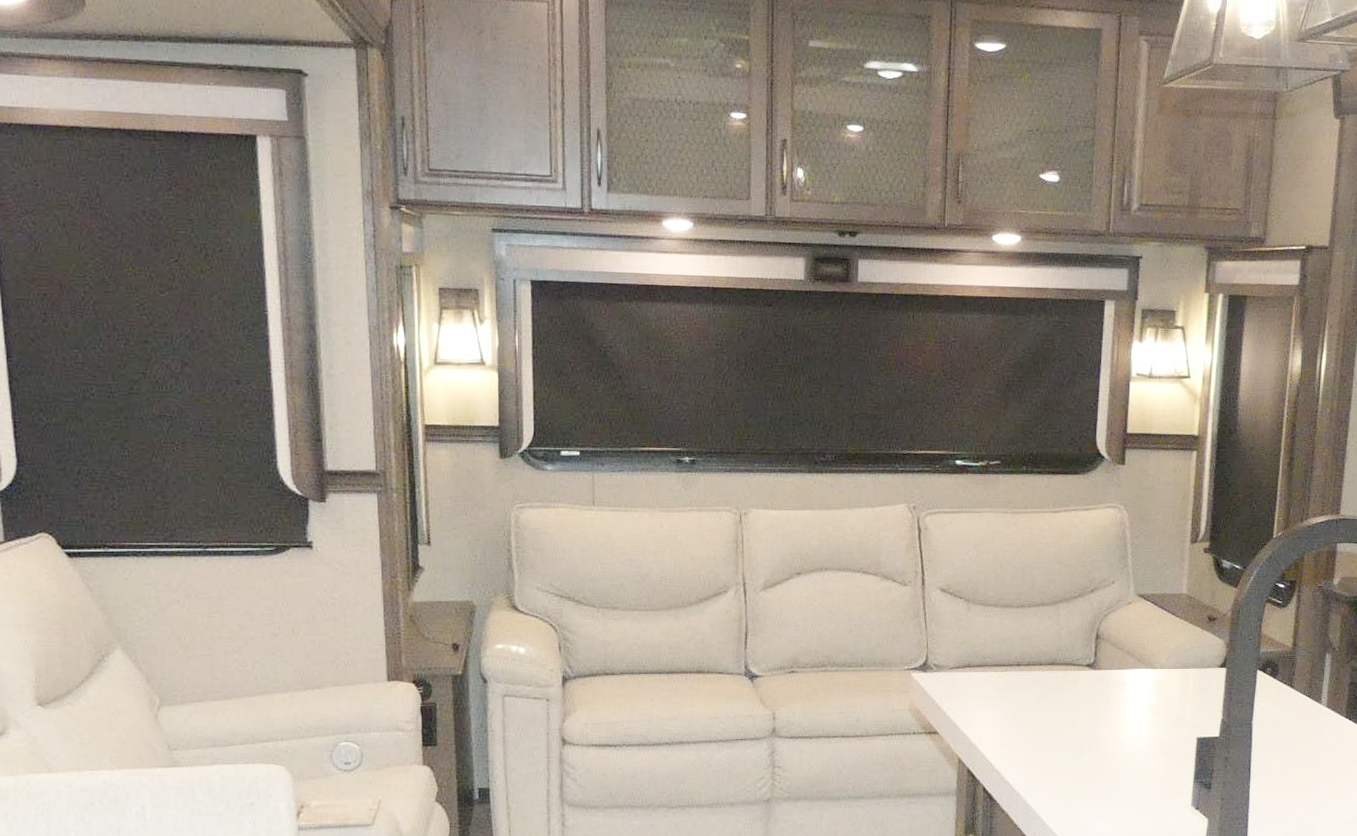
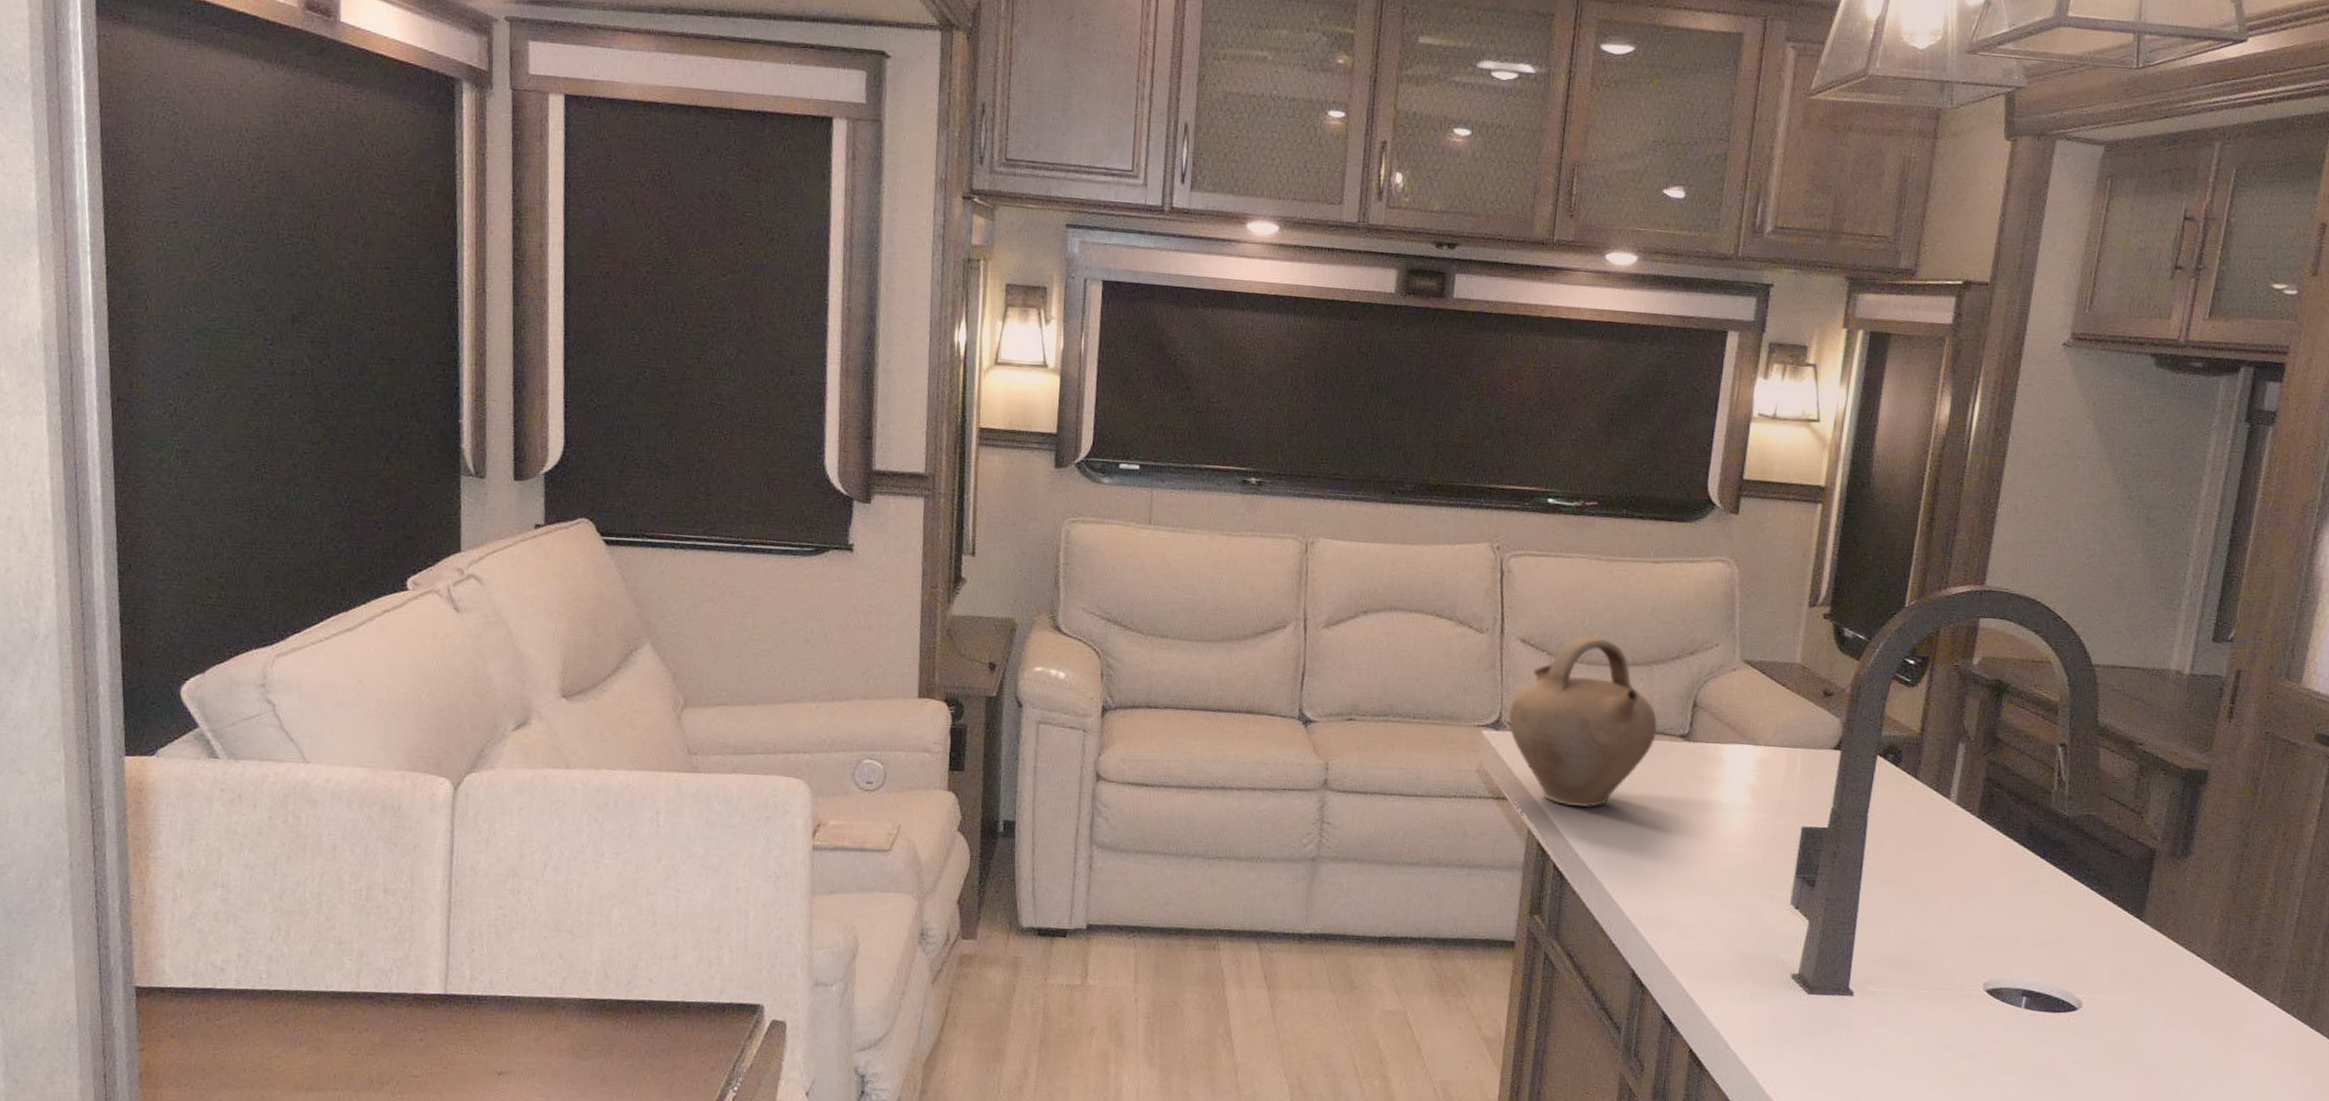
jug: none [935,582,1067,735] -> present [1509,636,1658,808]

